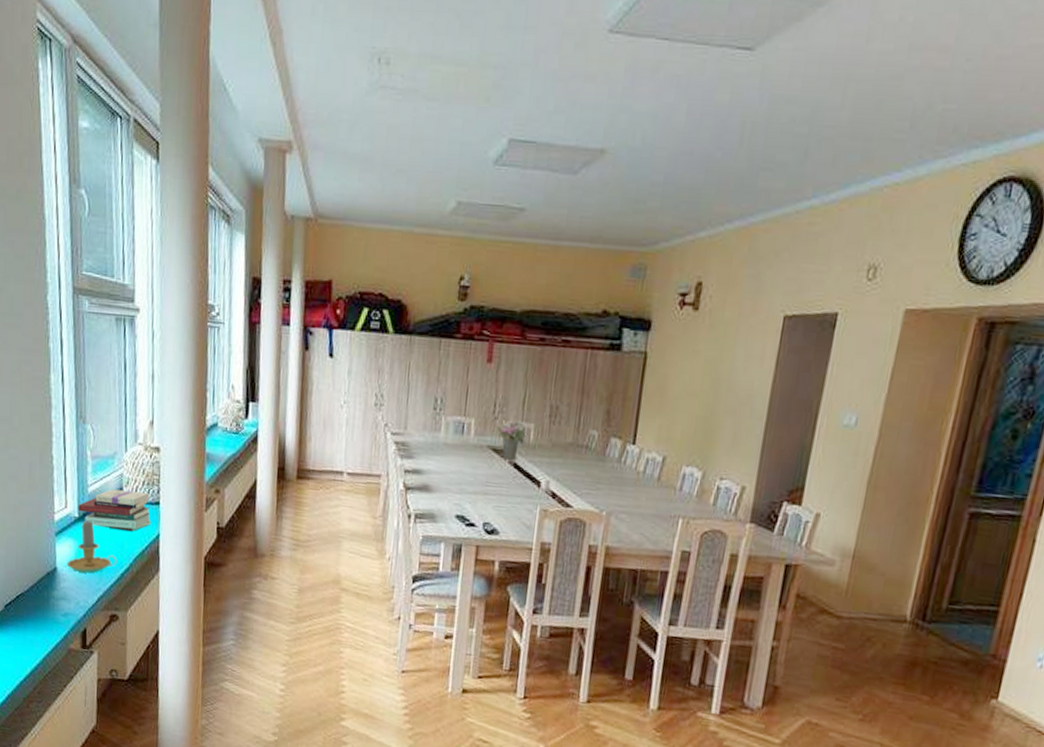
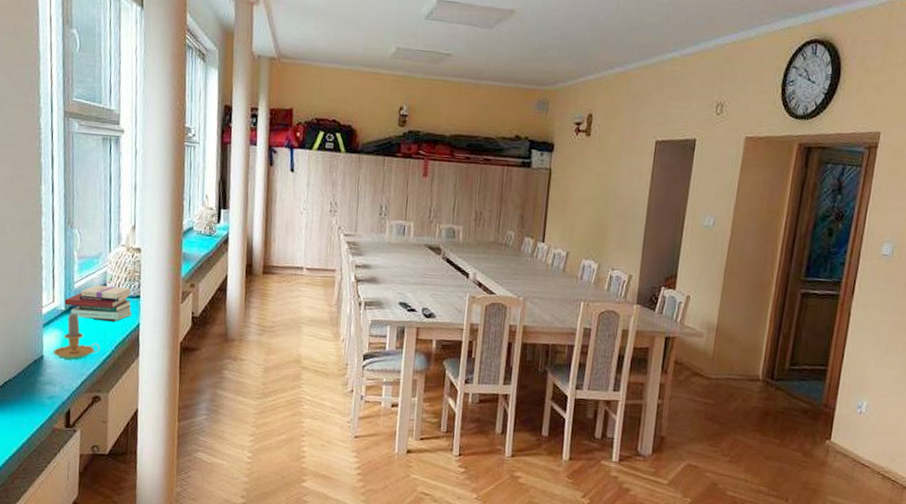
flower bouquet: present [496,420,529,461] -> none [431,223,459,257]

